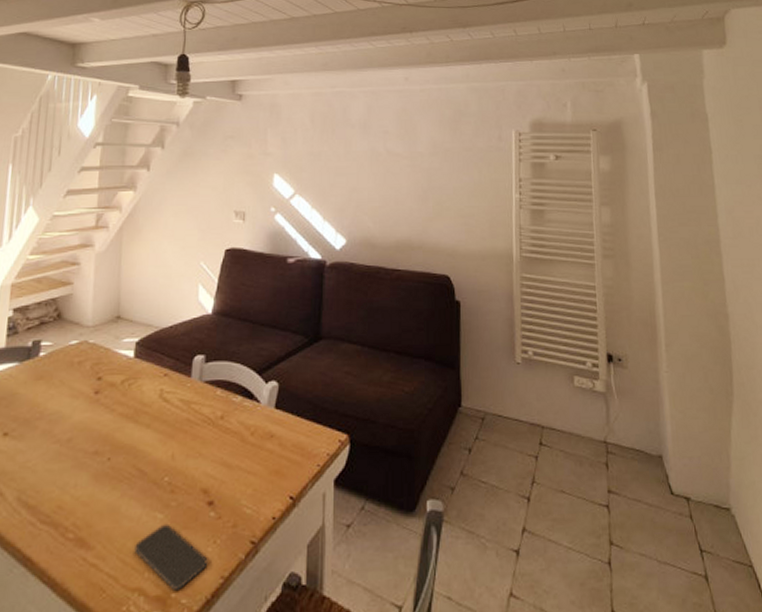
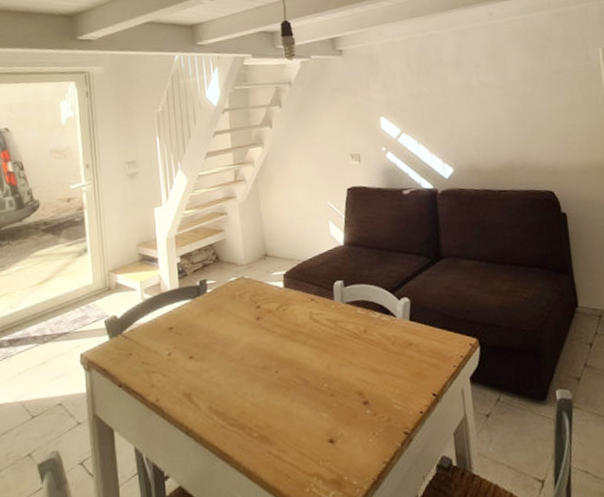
smartphone: present [134,523,208,590] -> none [308,421,371,474]

